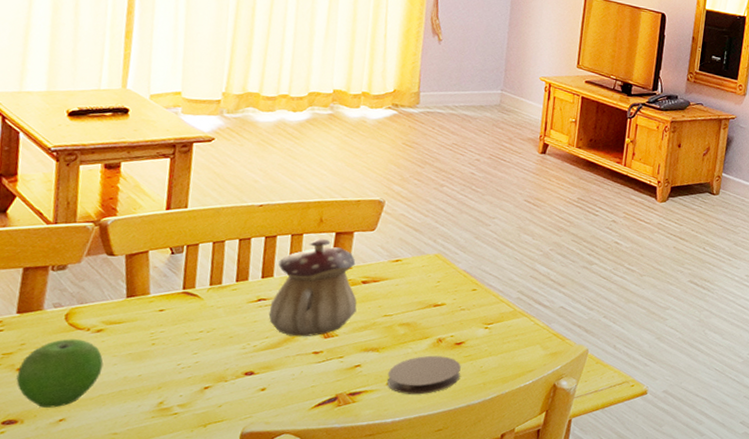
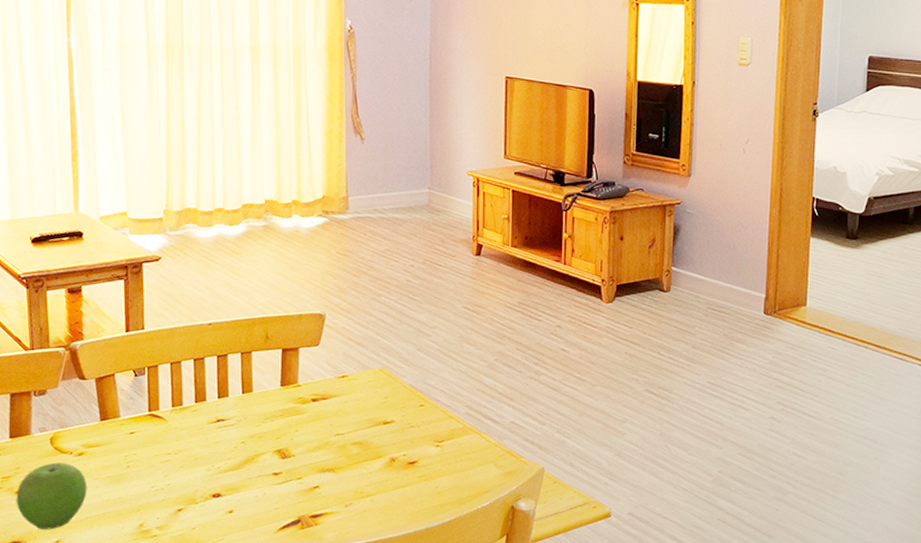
teapot: present [268,238,357,337] -> none [228,355,310,458]
coaster: present [387,355,461,395] -> none [345,475,417,517]

